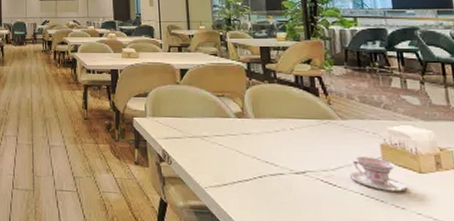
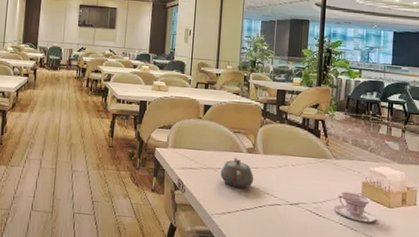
teapot: none [208,123,248,158] -> present [220,157,254,189]

